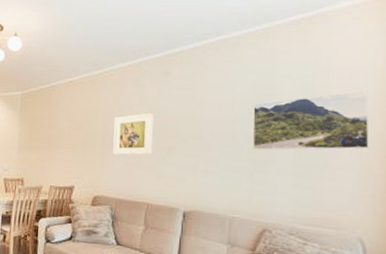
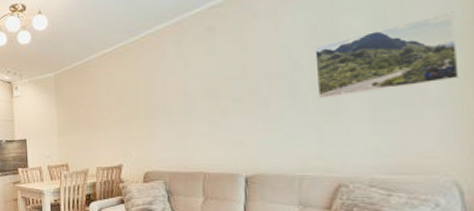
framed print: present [113,113,154,155] -> none [157,75,204,126]

